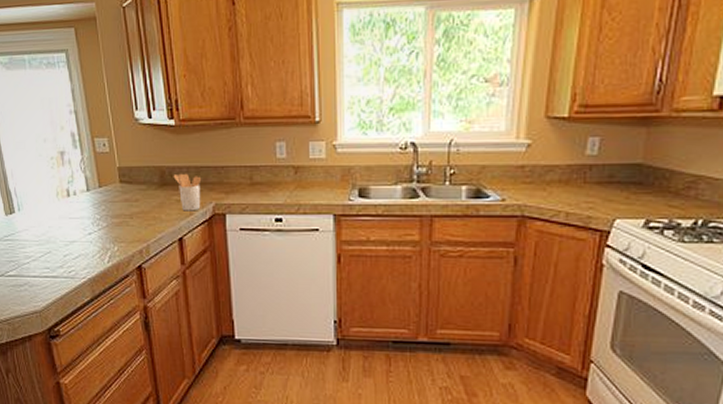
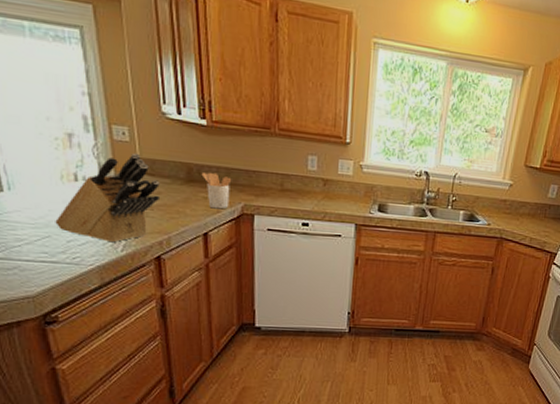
knife block: none [54,162,139,254] -> present [55,152,161,243]

